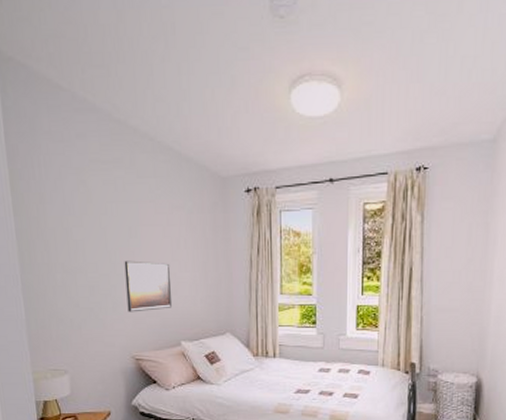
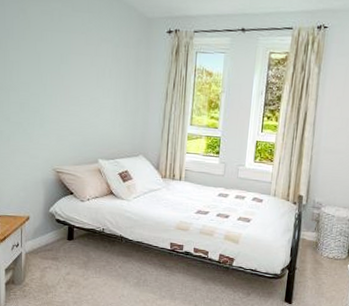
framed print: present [124,260,173,313] -> none [53,83,95,130]

